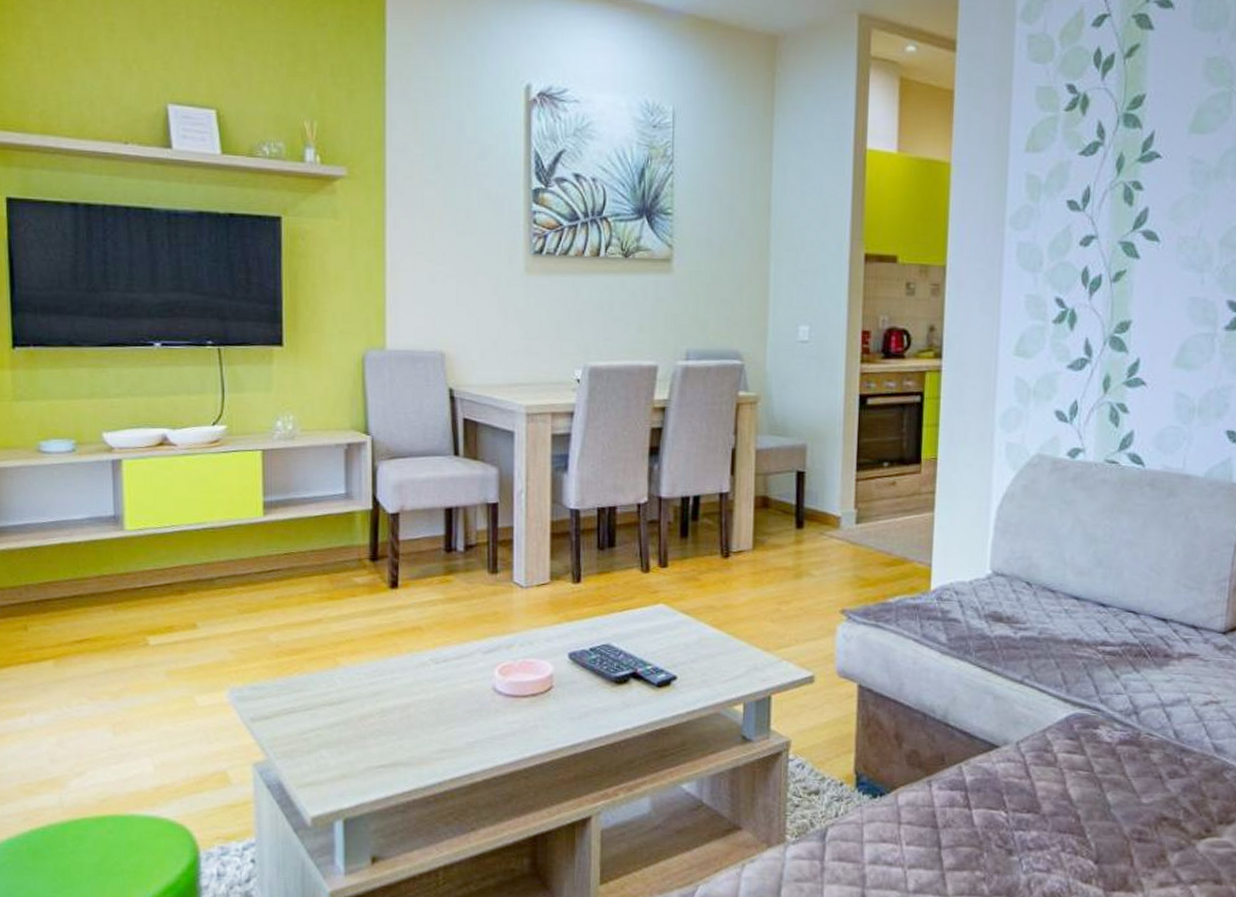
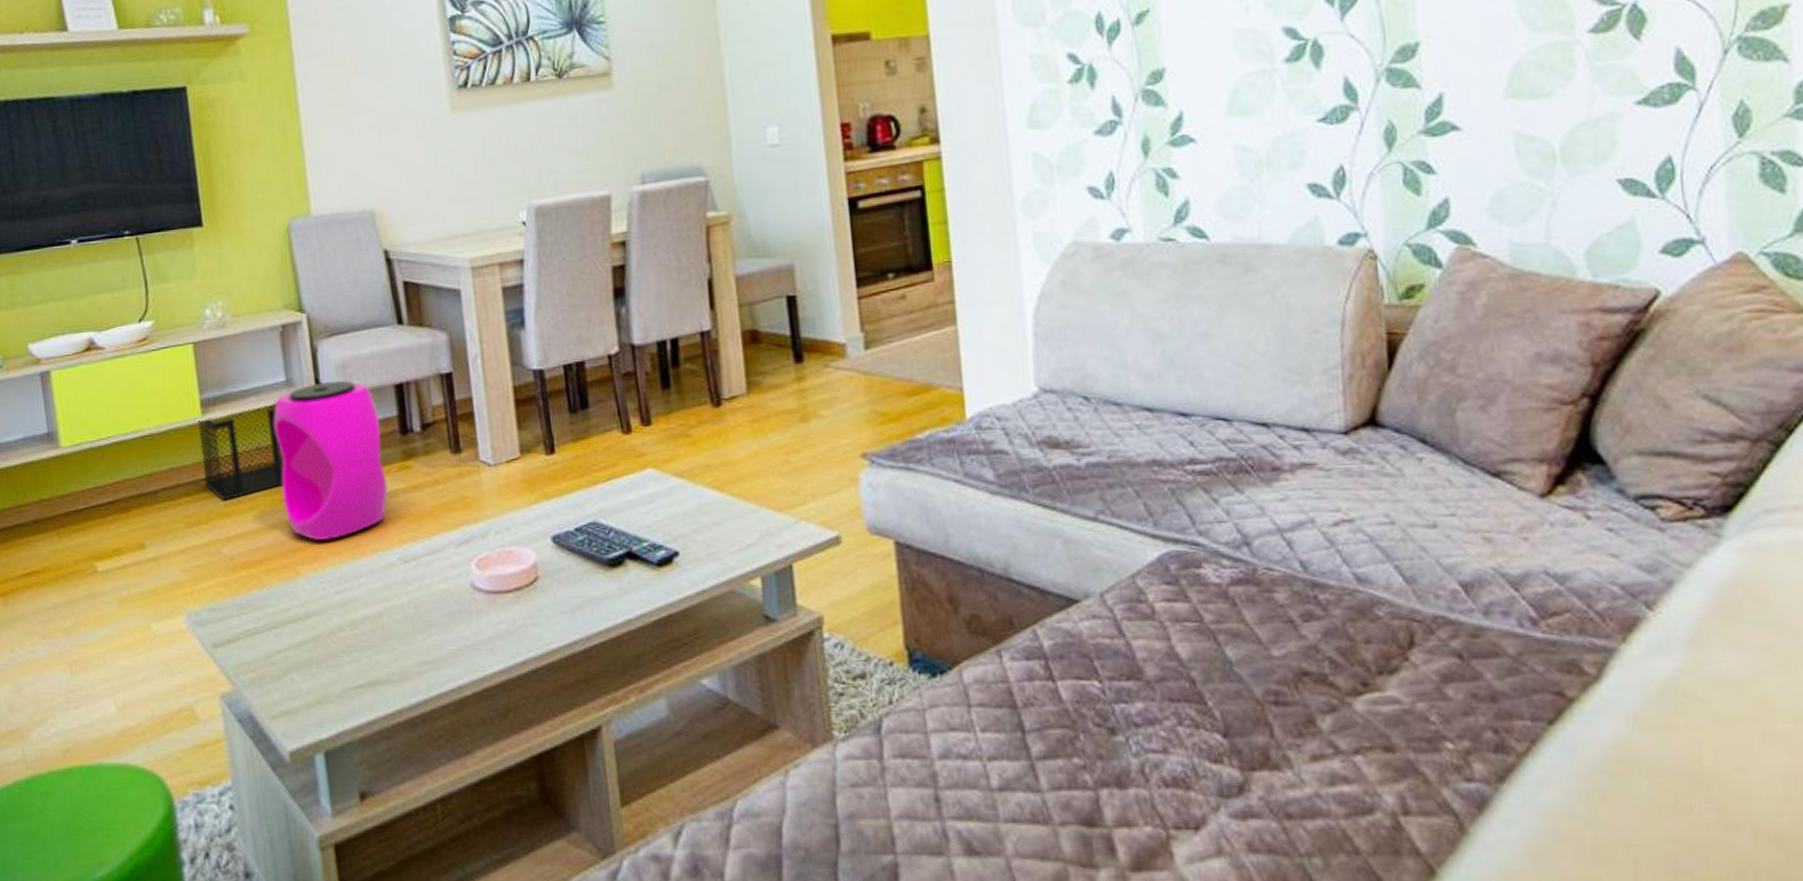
wastebasket: none [259,510,336,594] -> present [197,400,284,501]
stool: none [330,499,428,637] -> present [273,381,388,540]

